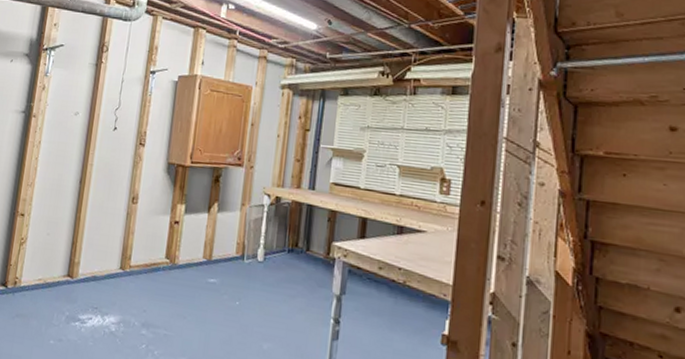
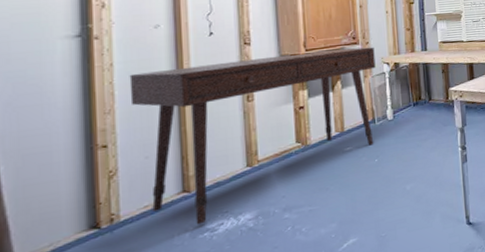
desk: none [43,154,258,313] -> present [129,47,376,225]

